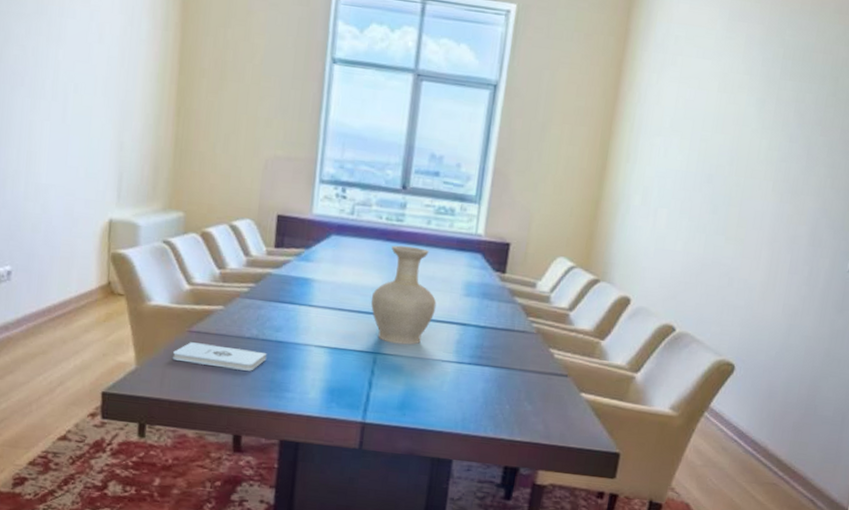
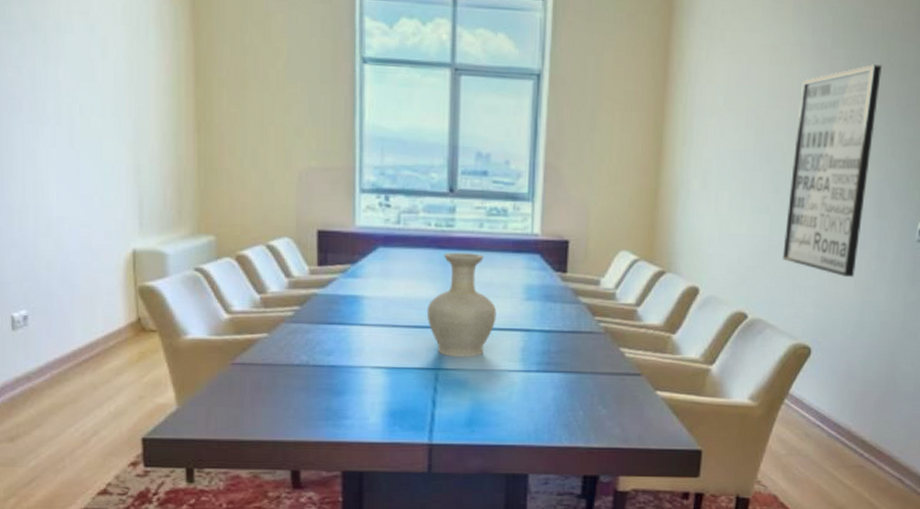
notepad: present [173,342,267,371] -> none [217,375,320,401]
wall art: none [714,98,828,301] -> present [782,64,882,277]

